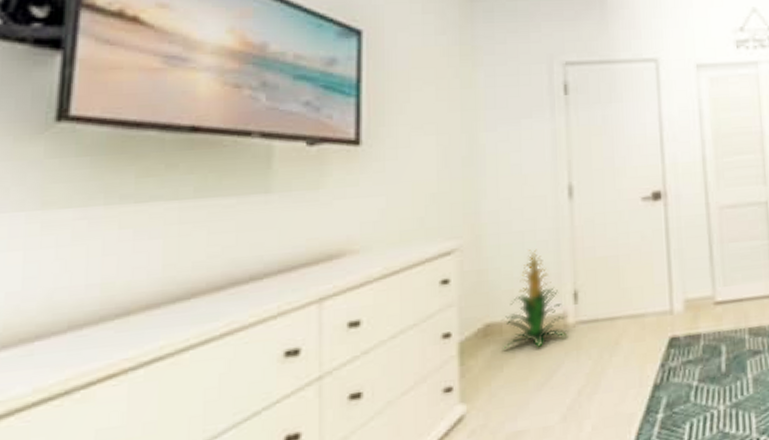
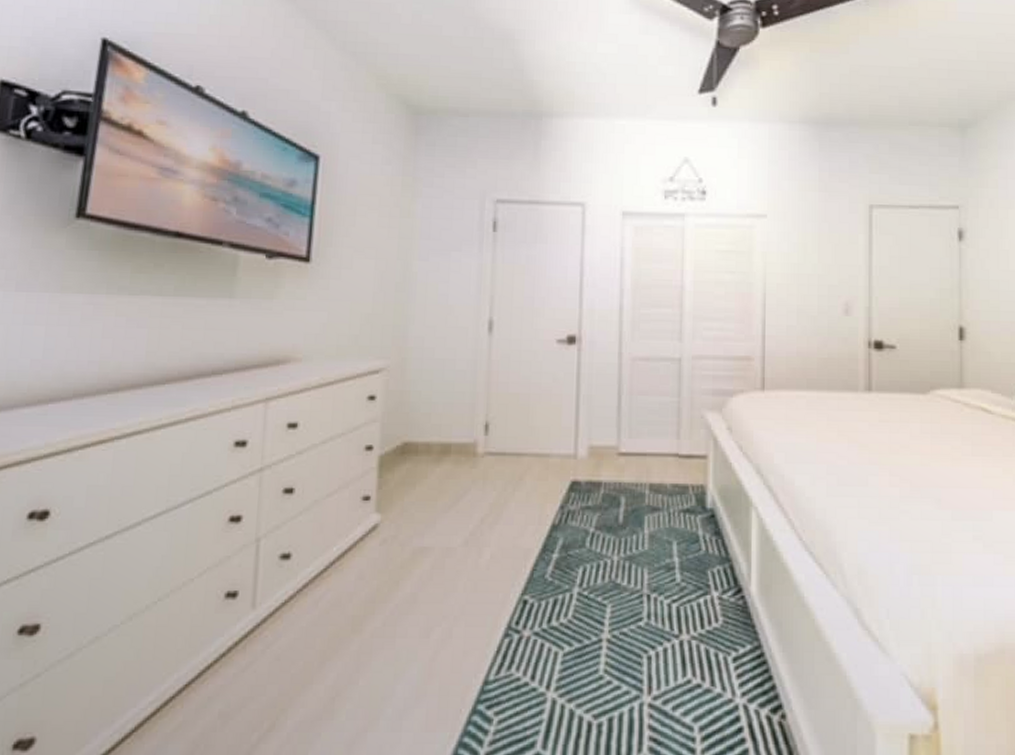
indoor plant: present [501,249,568,349] -> none [416,377,478,473]

